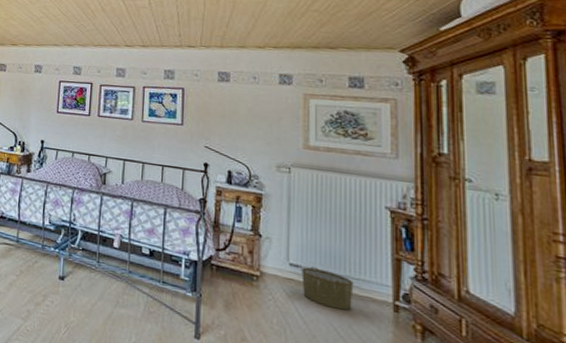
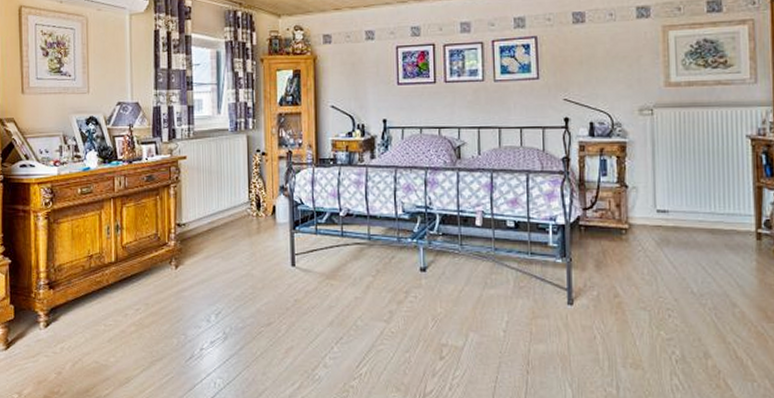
basket: present [302,267,354,311] -> none [669,209,719,247]

